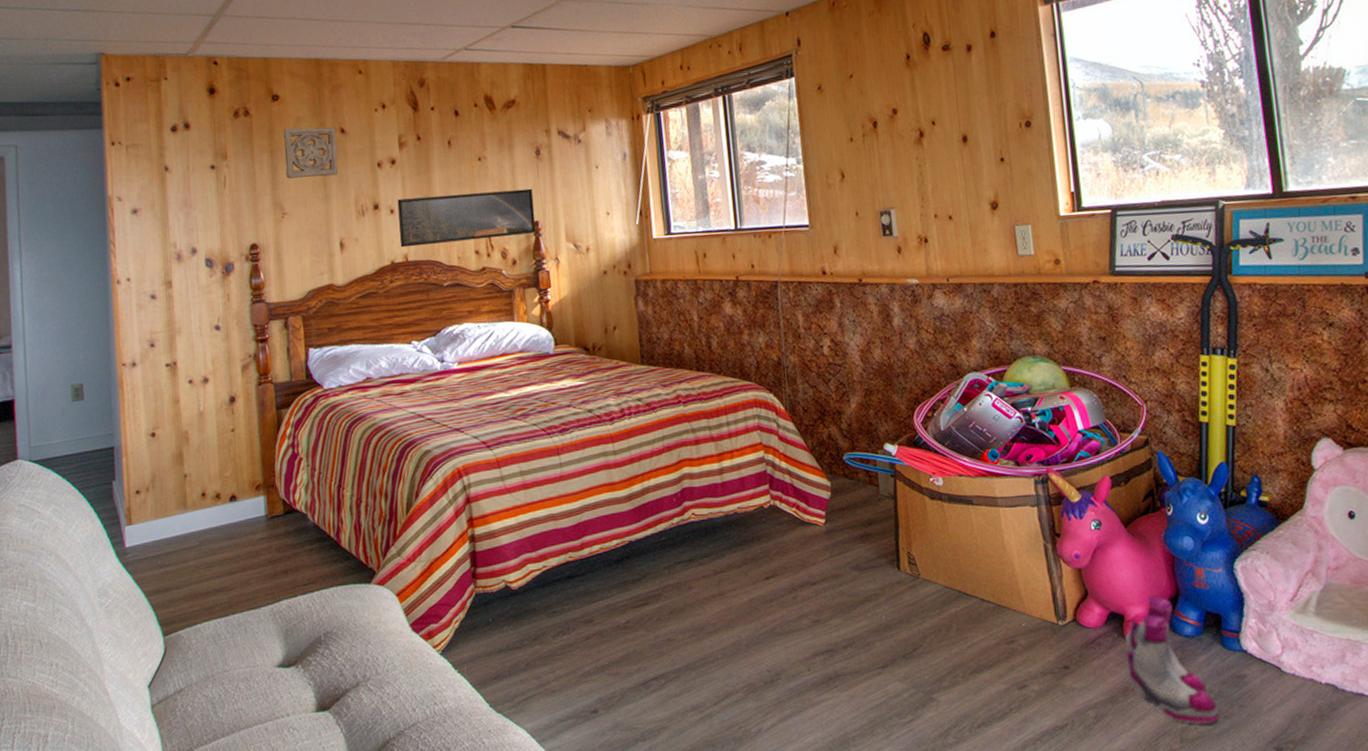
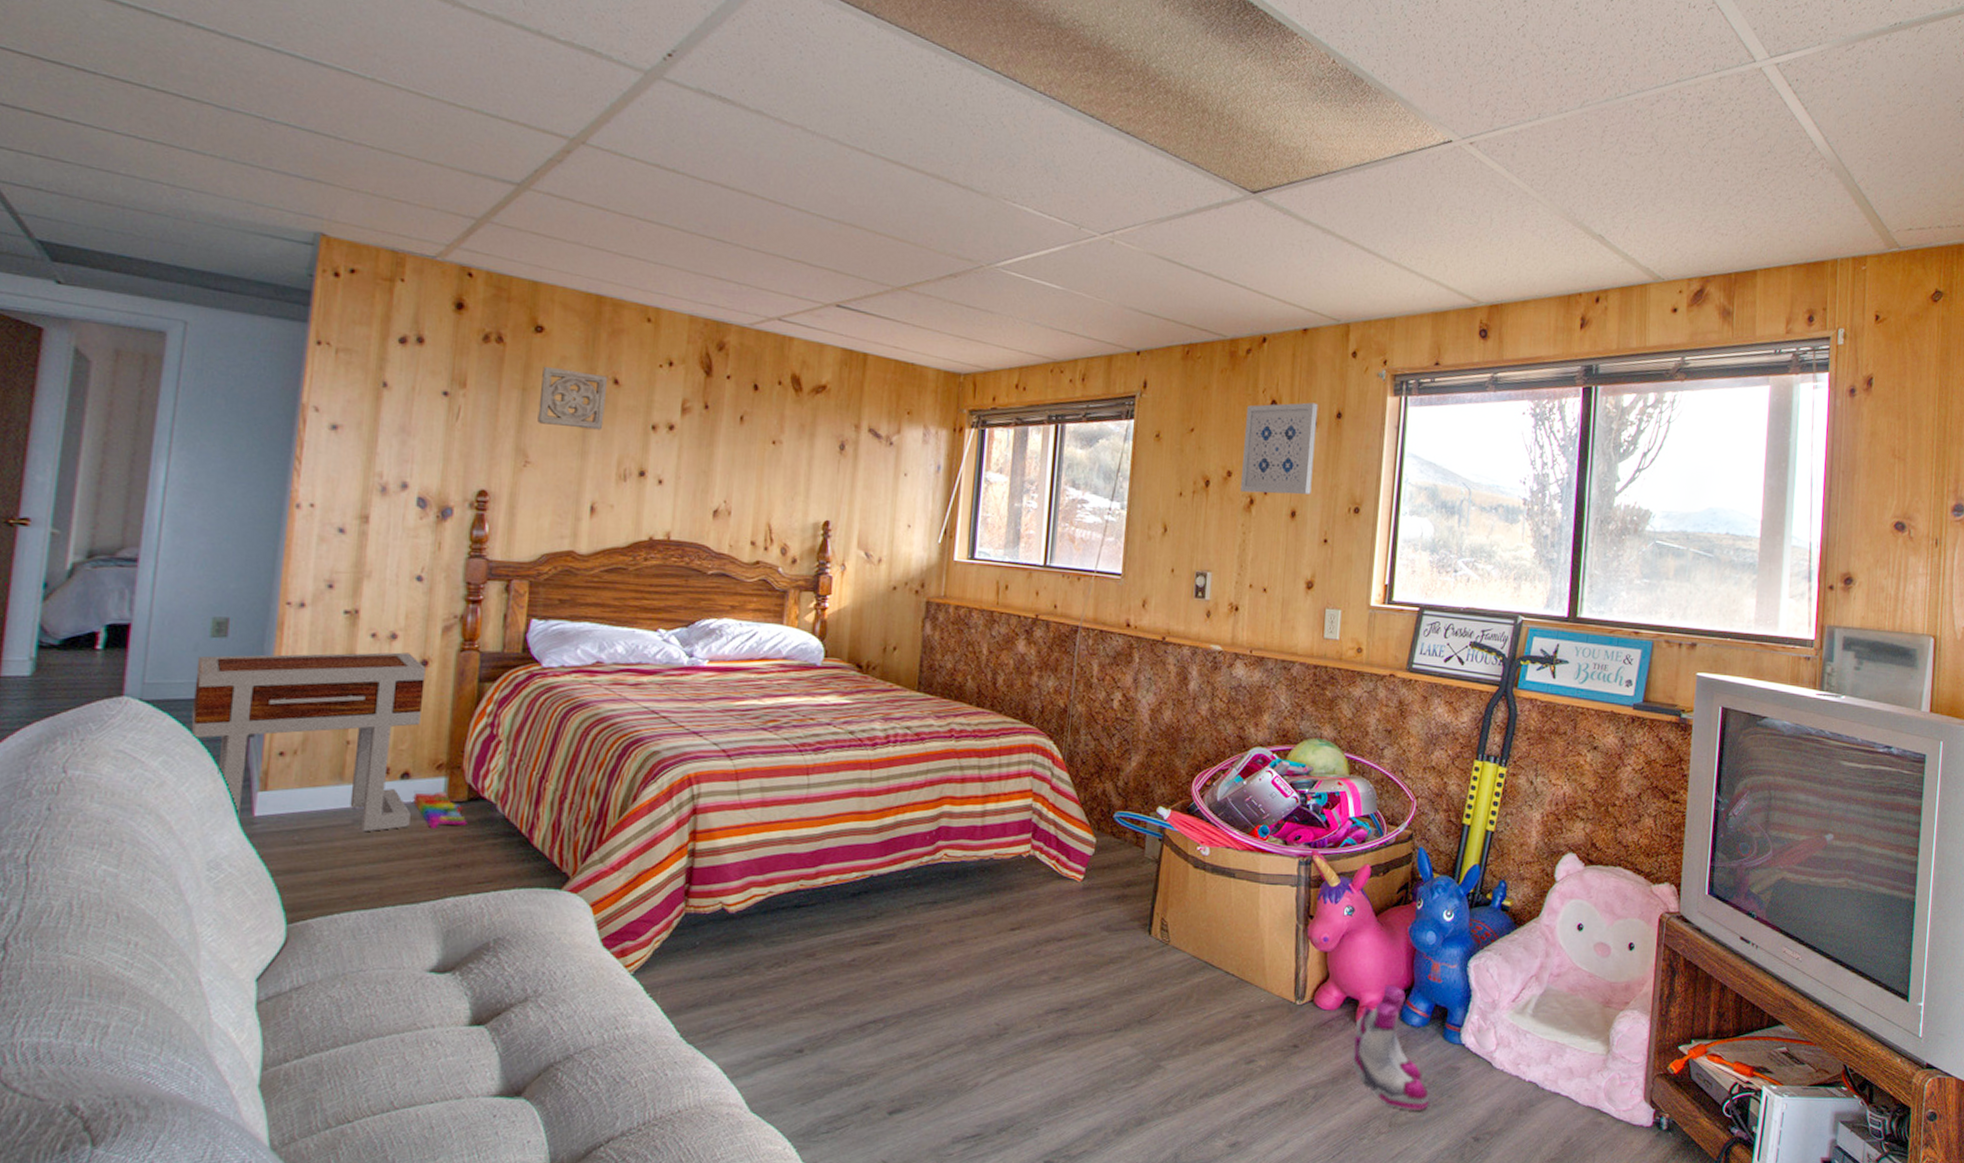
side table: none [65,392,243,551] -> present [191,652,426,832]
knob puzzle: none [242,507,287,541] -> present [413,790,467,828]
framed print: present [397,188,536,248] -> none [663,470,829,533]
wall art: none [901,27,979,126] -> present [1241,402,1318,495]

